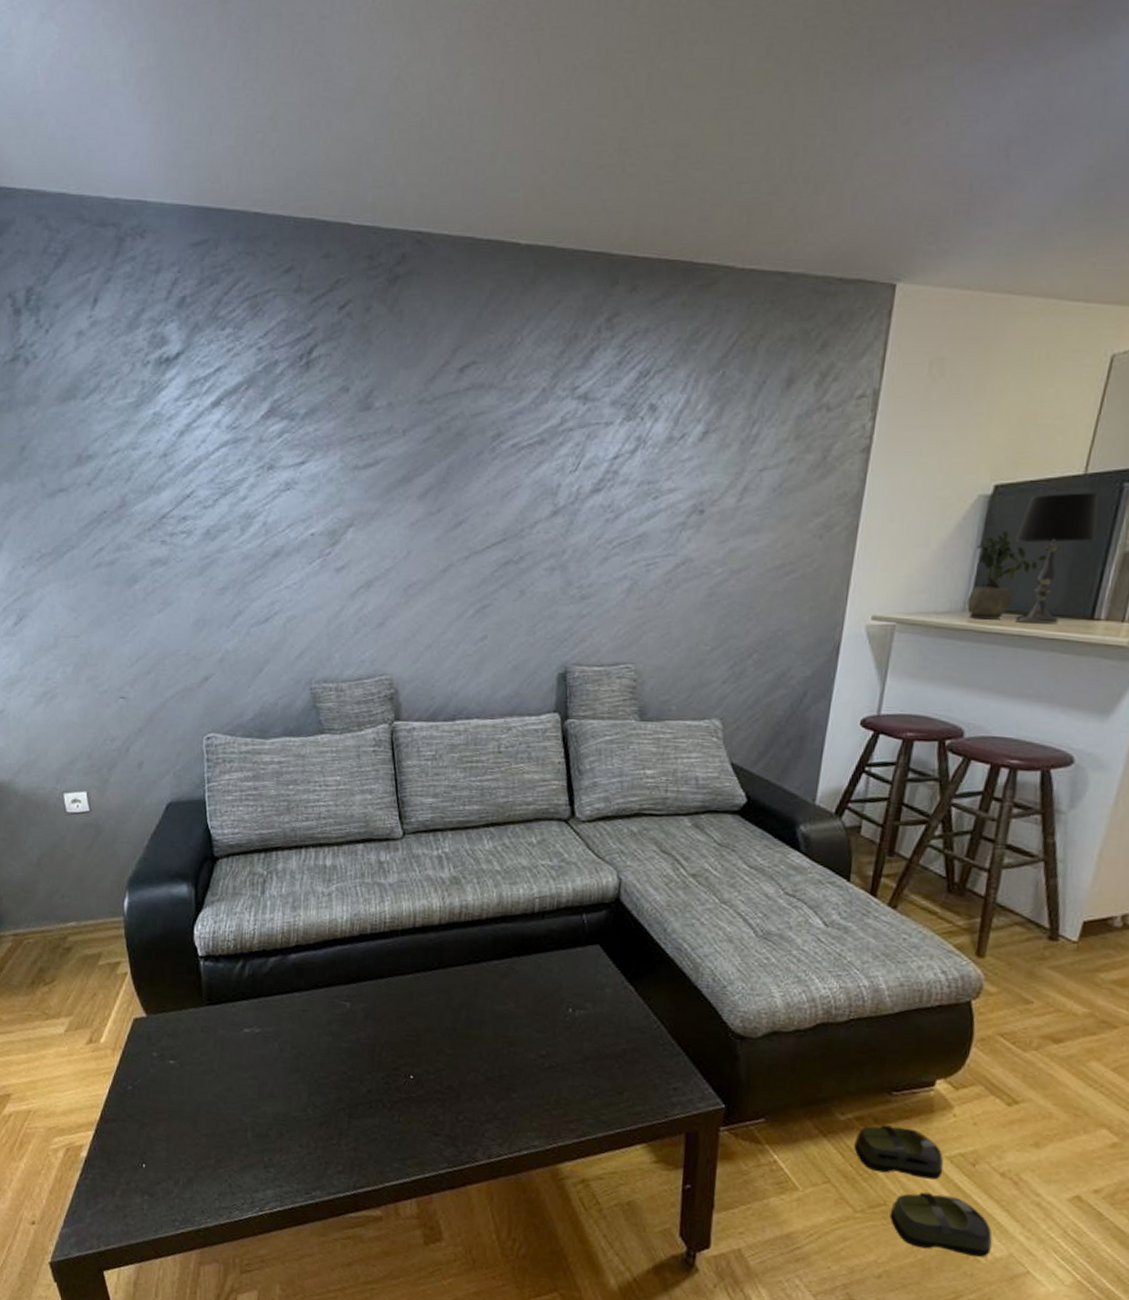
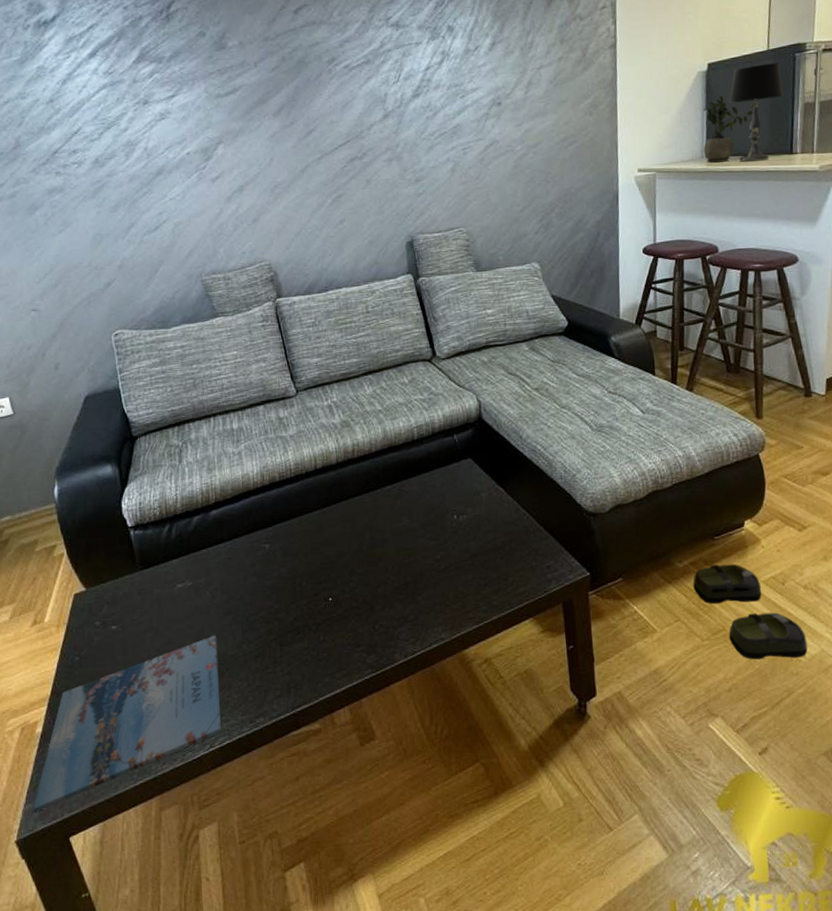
magazine: none [70,1091,280,1238] -> present [33,635,221,812]

